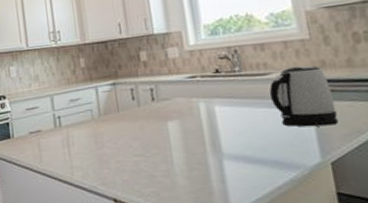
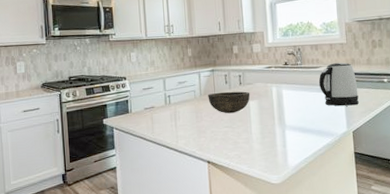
bowl: none [109,109,168,139] -> present [208,91,250,114]

